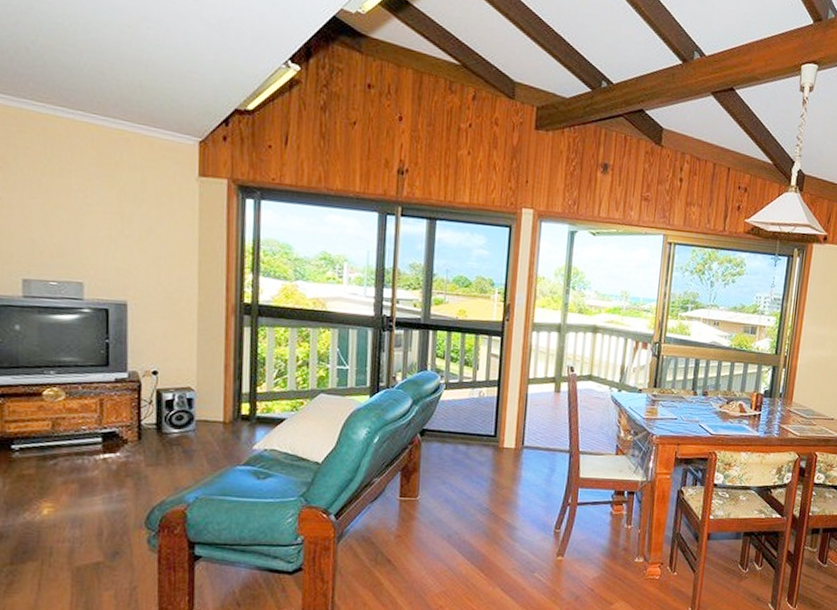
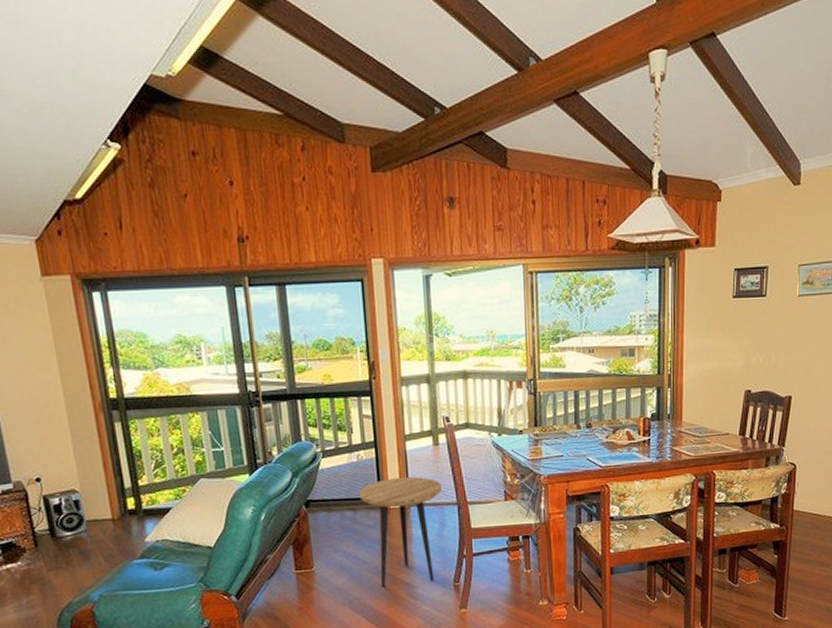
side table: none [475,418,557,525] -> present [359,476,442,587]

